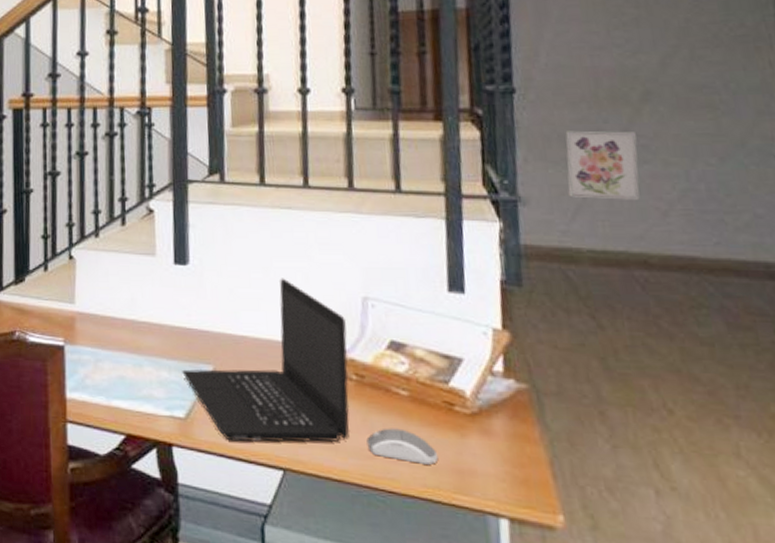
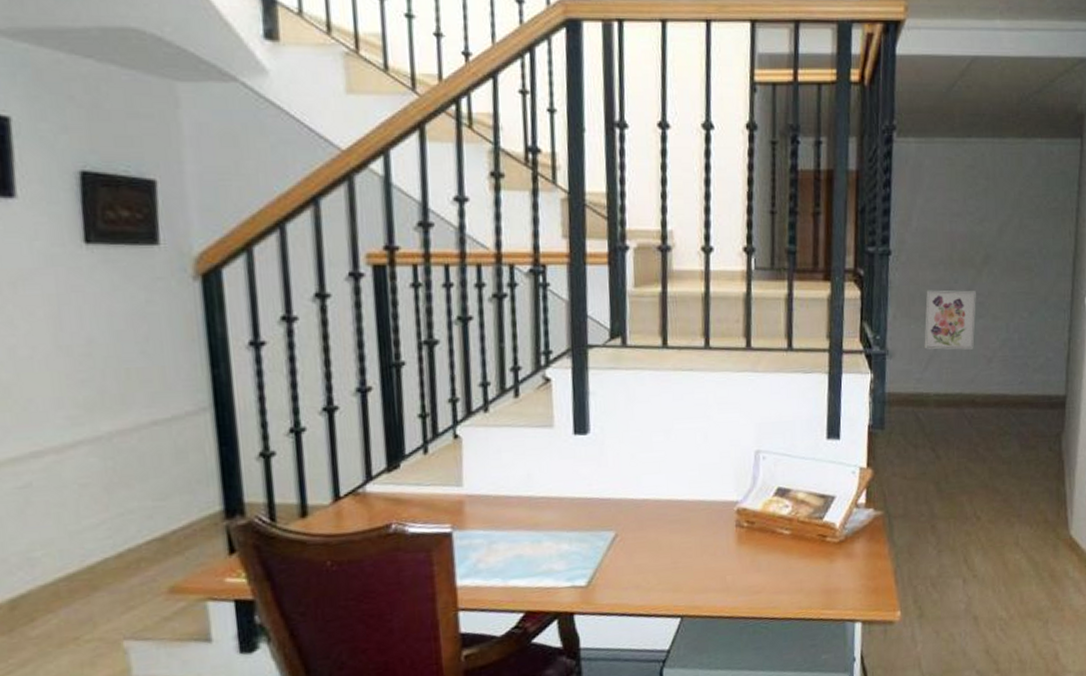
laptop: present [182,278,350,443] -> none [583,439,741,600]
computer mouse: present [366,428,439,465] -> none [754,563,812,591]

